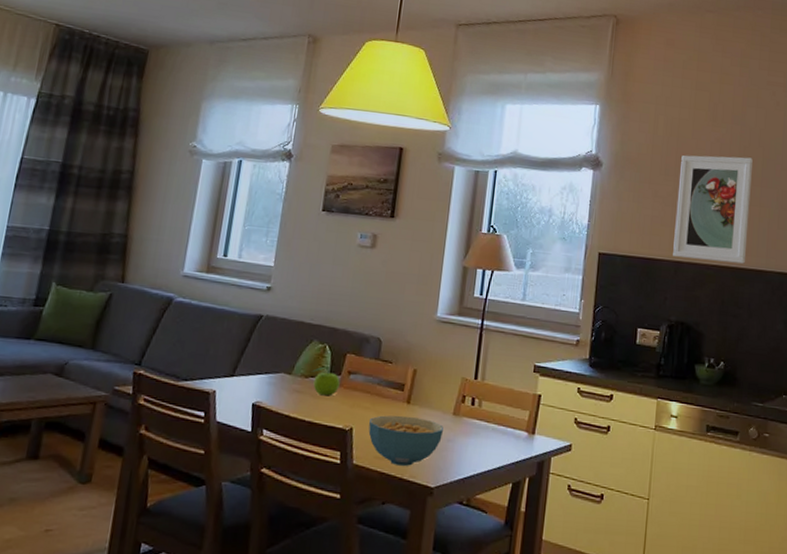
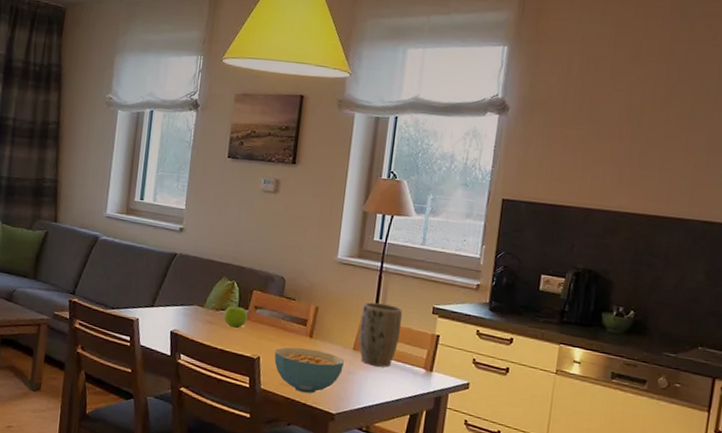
plant pot: none [459,362,504,432] -> present [359,302,403,368]
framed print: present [673,155,753,264] -> none [583,97,680,212]

